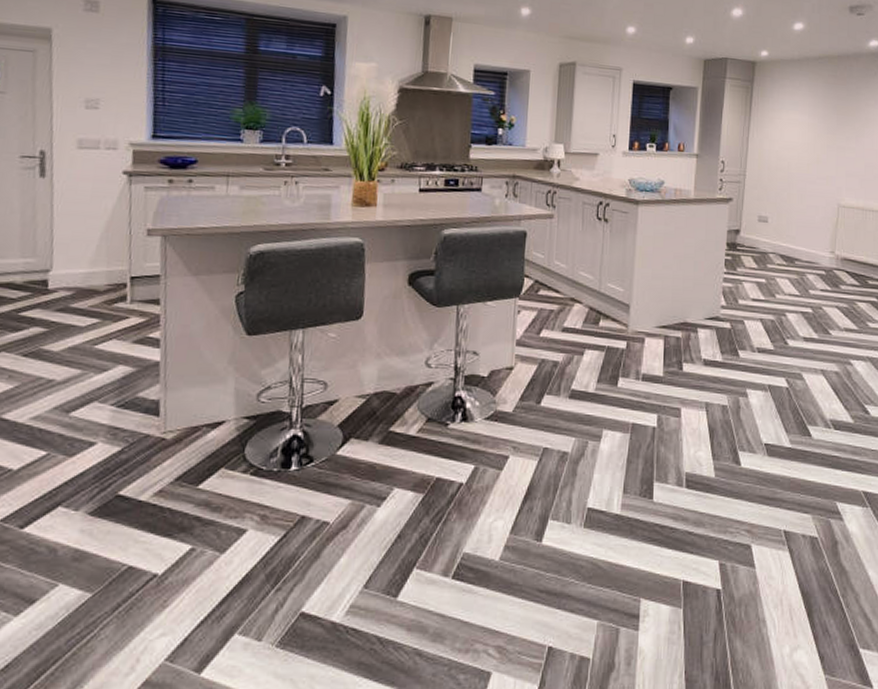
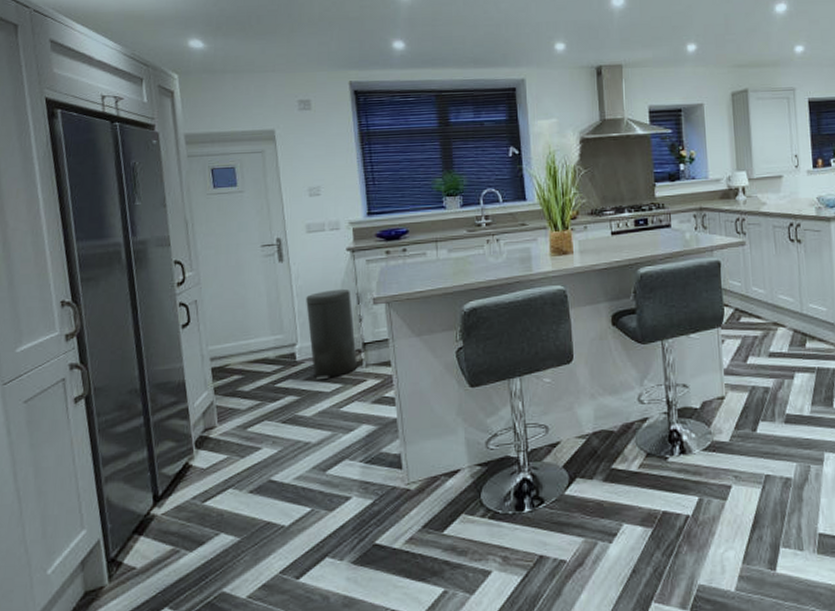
pedal bin: none [67,214,123,313] -> present [306,288,357,380]

